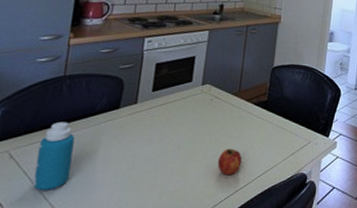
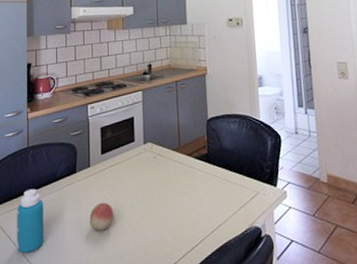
fruit: none [126,141,157,170] -> present [89,202,114,231]
fruit: present [217,148,242,176] -> none [170,204,193,233]

